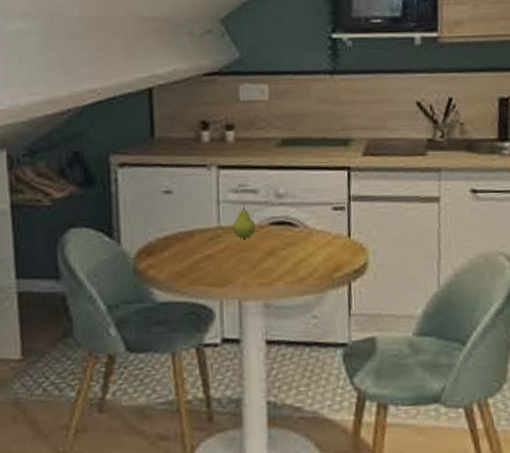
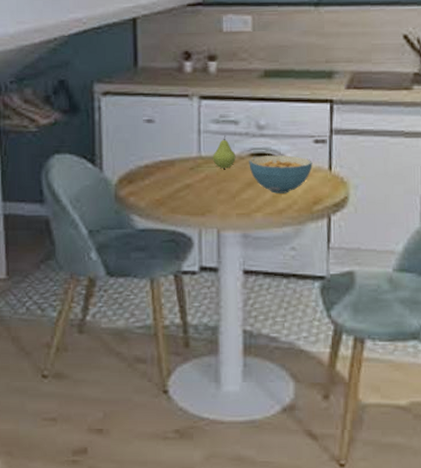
cereal bowl: none [269,223,332,262] -> present [249,155,313,194]

